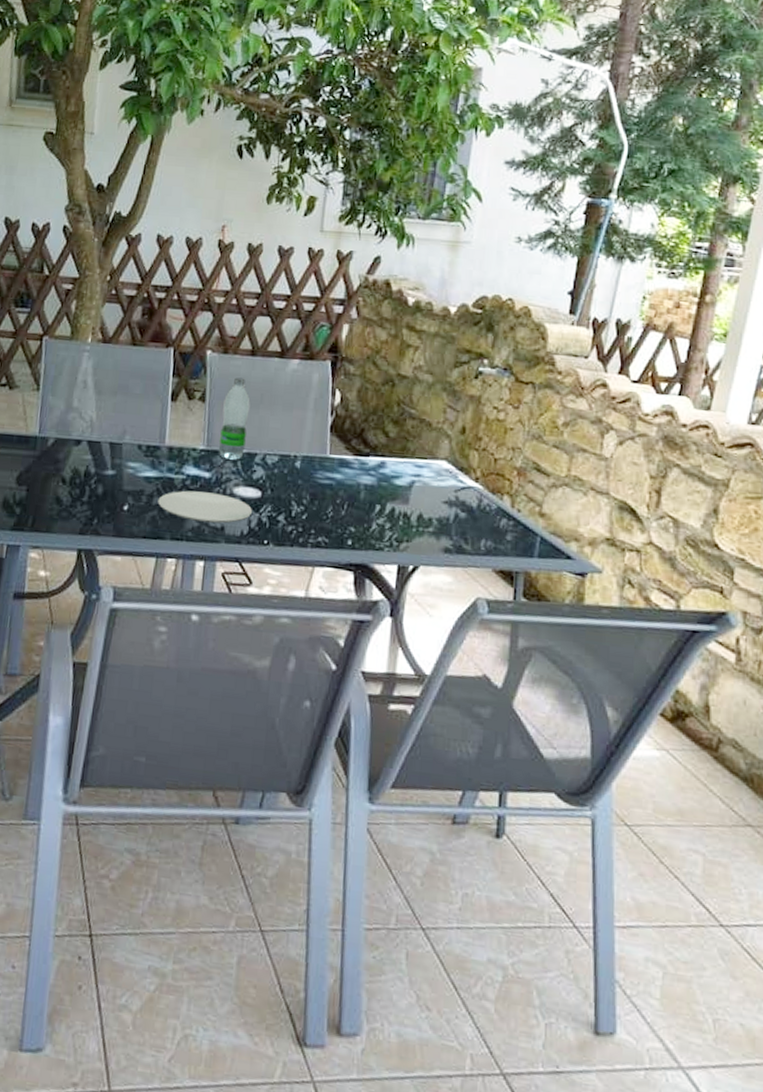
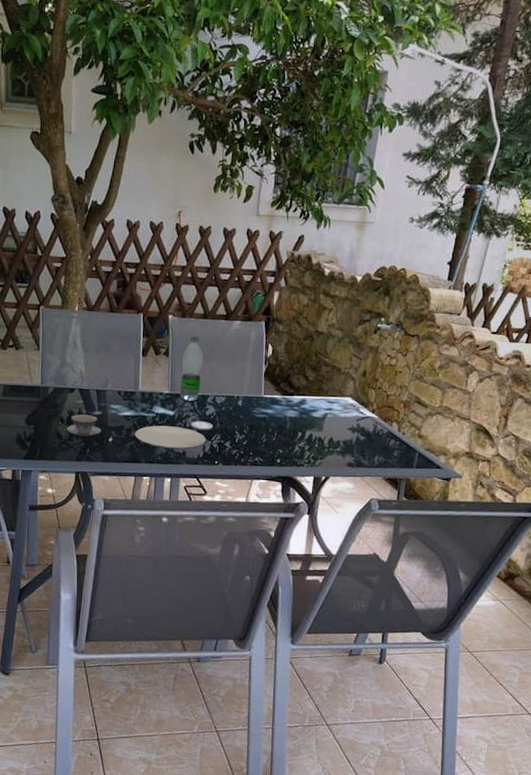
teacup: none [68,473,114,504] -> present [66,414,101,438]

